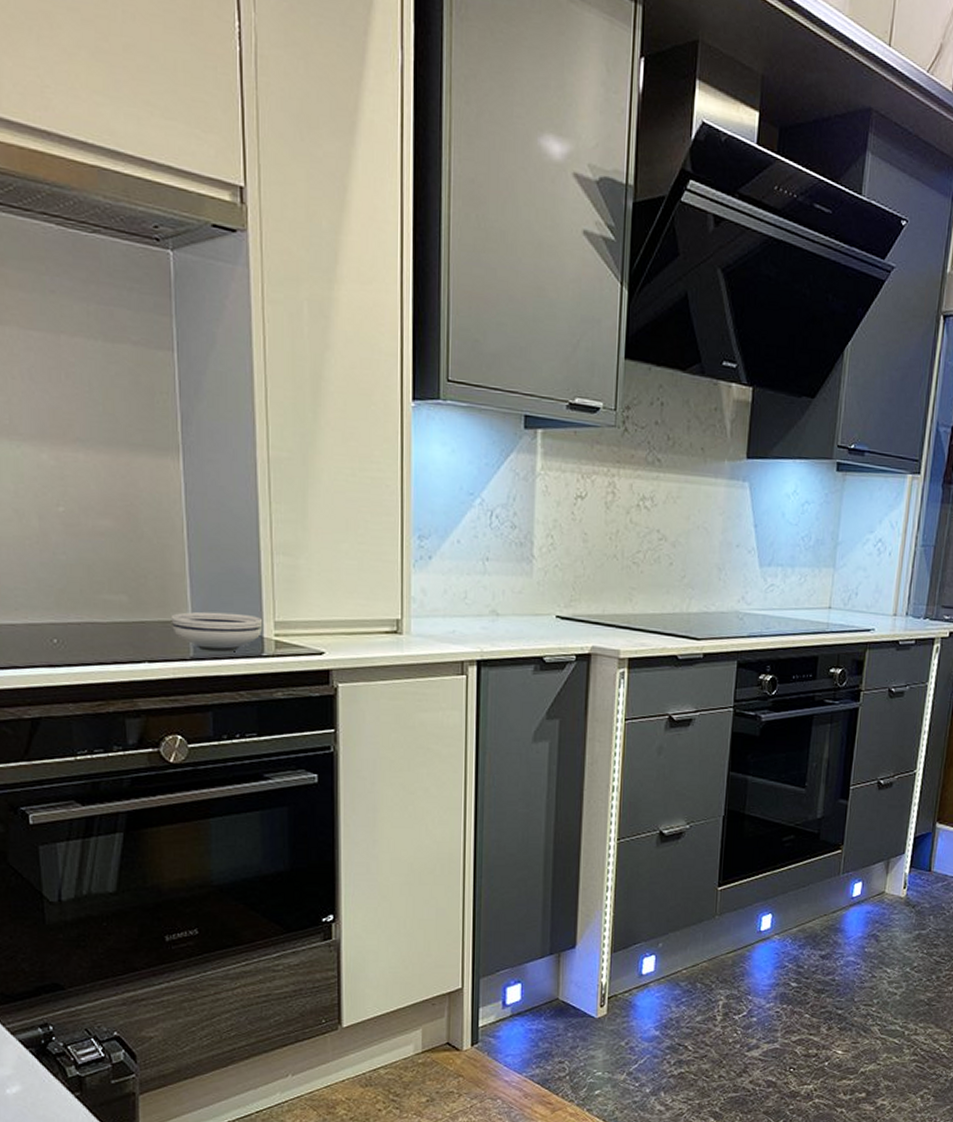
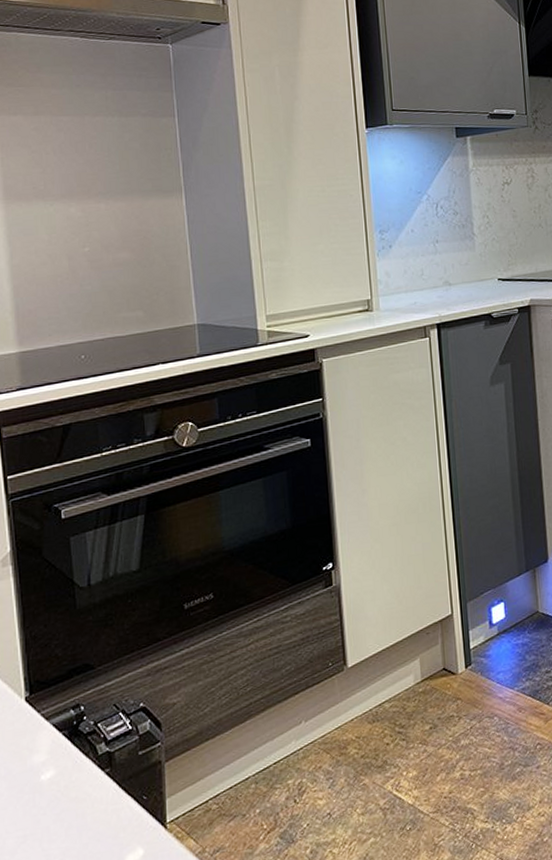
bowl: present [170,611,262,652] -> none [179,313,256,348]

